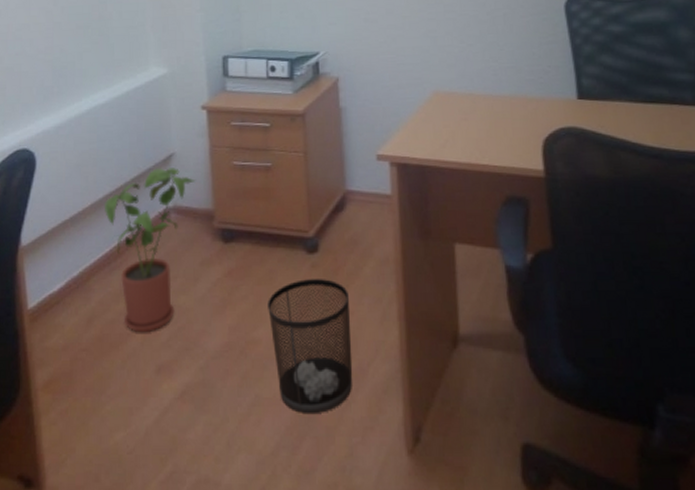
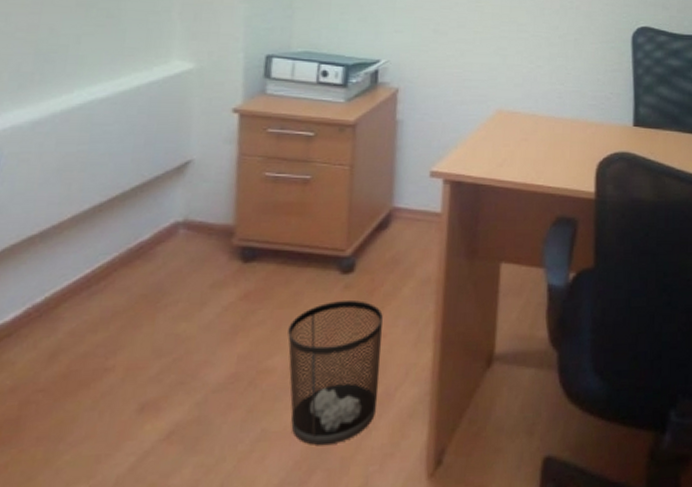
house plant: present [104,167,195,332] -> none [89,175,216,366]

